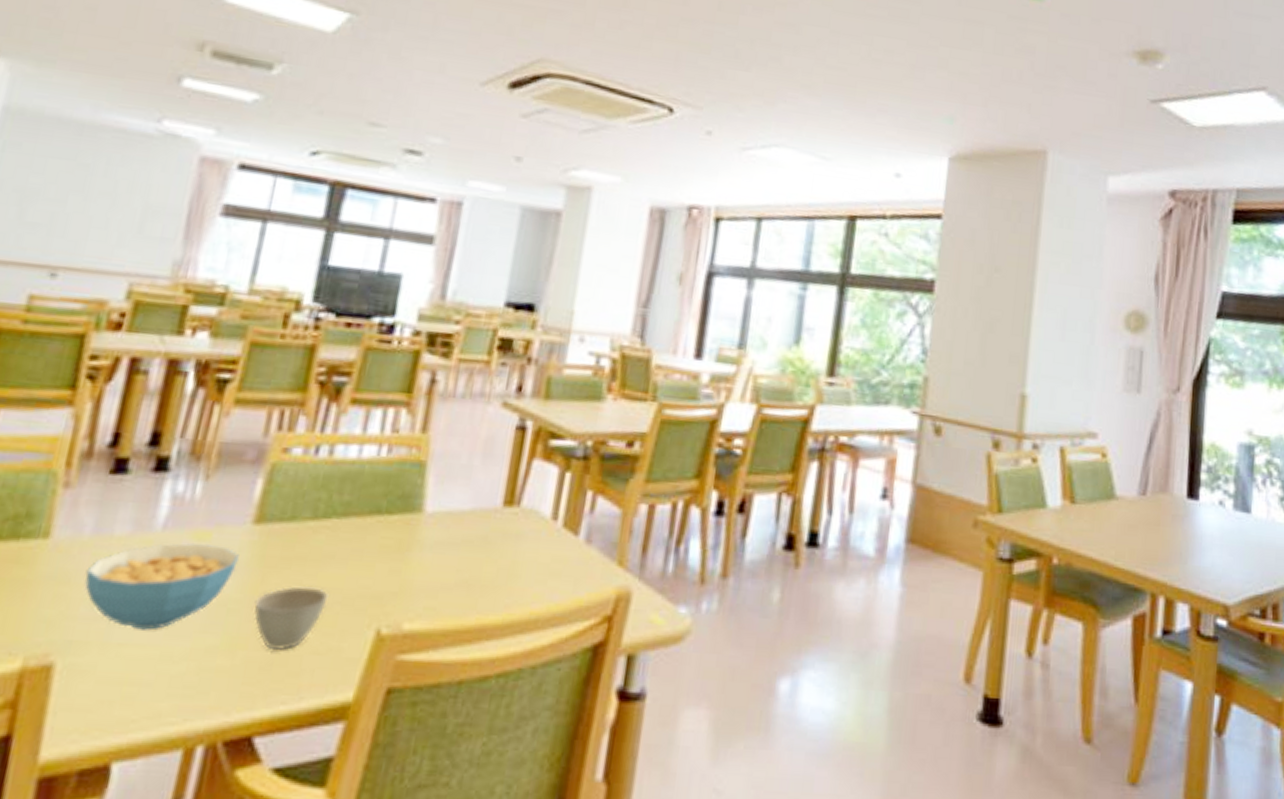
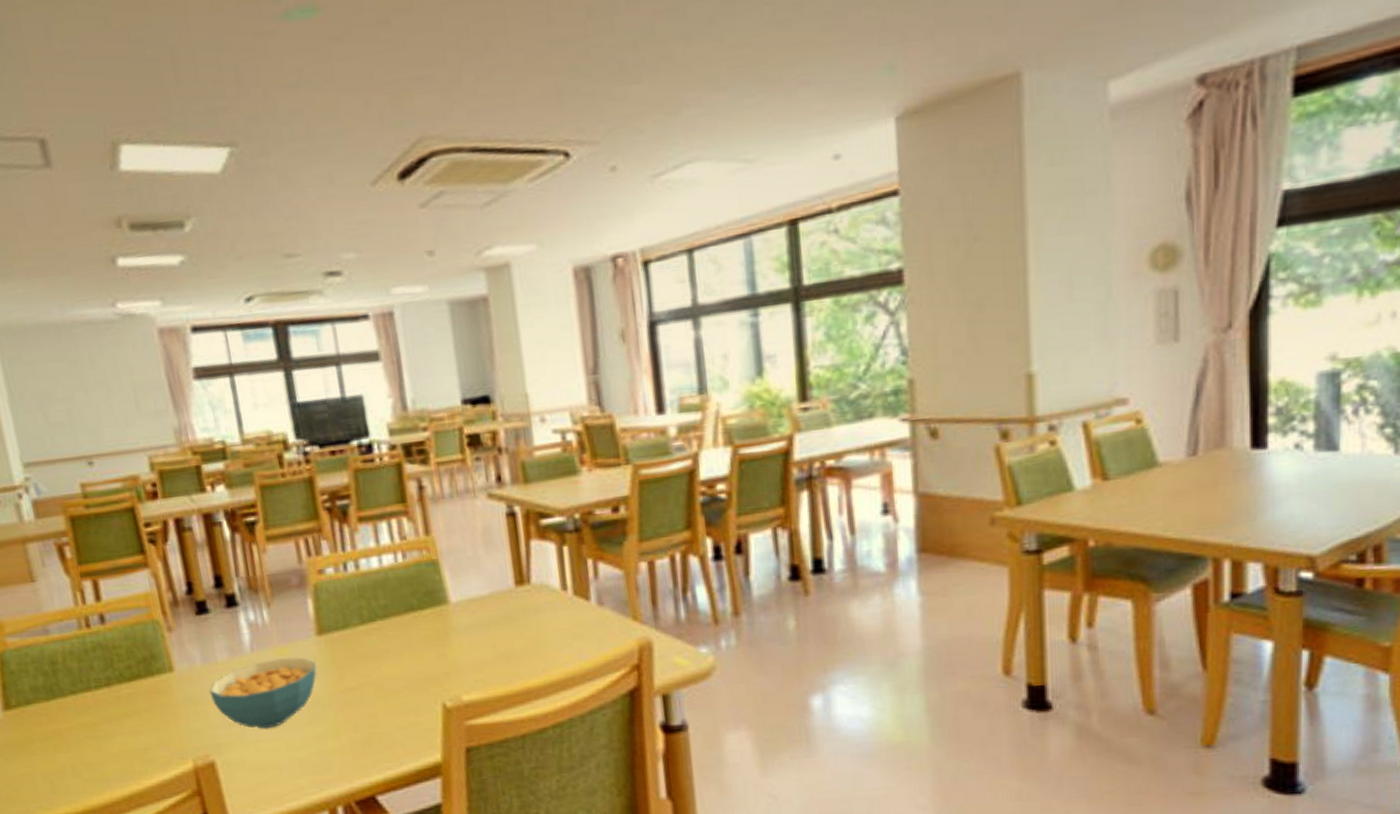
cup: present [253,586,329,651] -> none [340,678,397,731]

